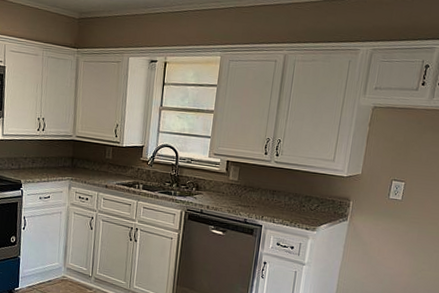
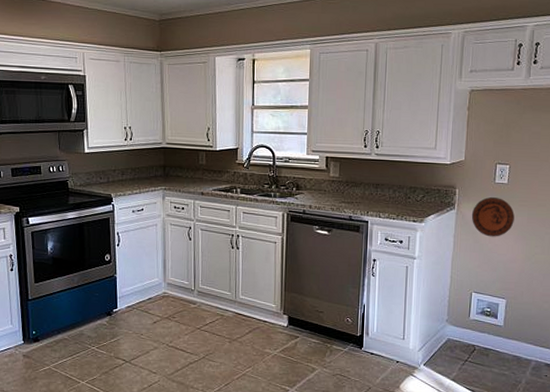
decorative plate: none [362,212,406,251] -> present [471,197,515,237]

